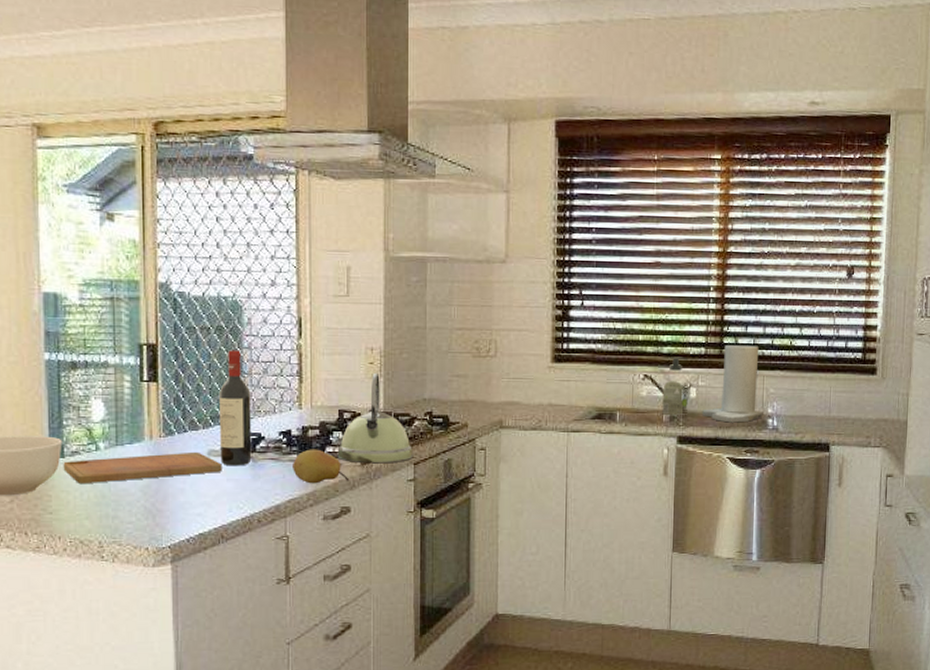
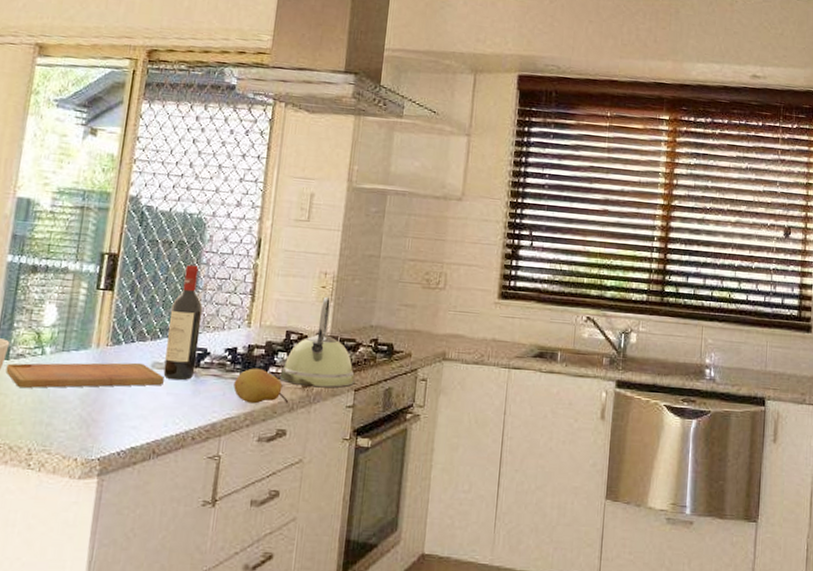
soap dispenser: present [661,356,688,415] -> none [602,301,630,359]
paper towel: present [701,344,763,423] -> none [640,293,701,371]

